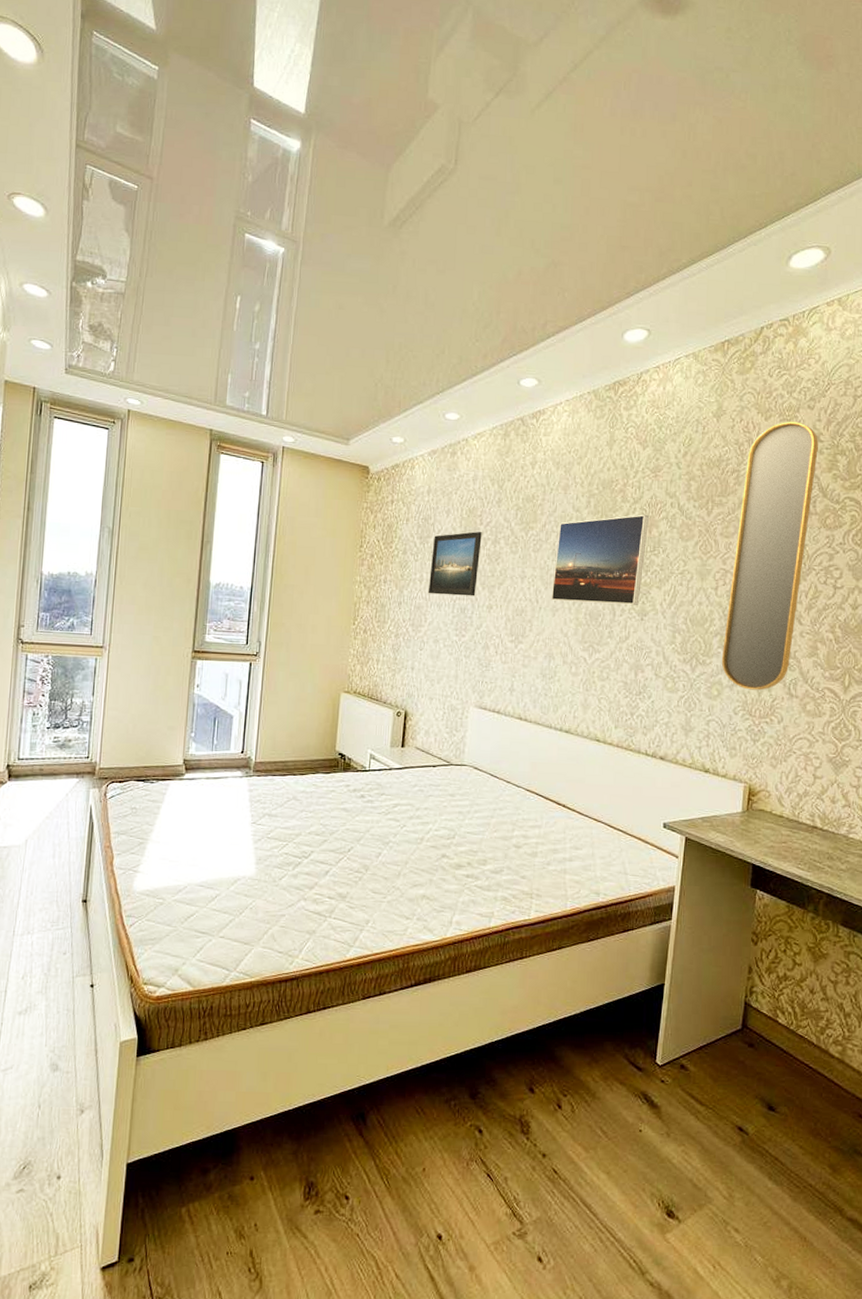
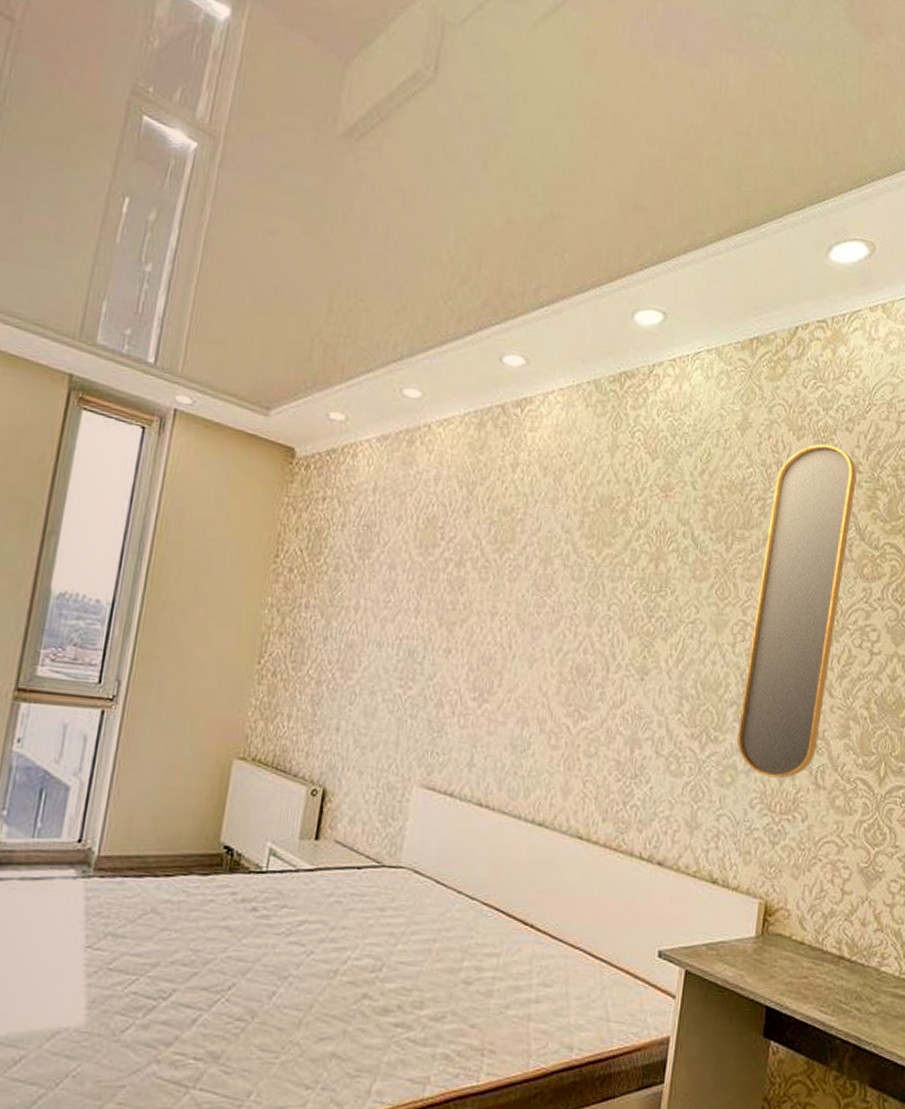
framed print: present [428,531,482,596] -> none [365,547,443,635]
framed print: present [551,514,650,605] -> none [528,543,657,660]

